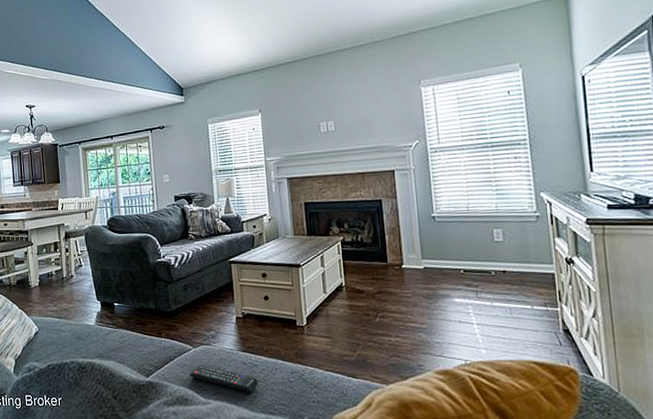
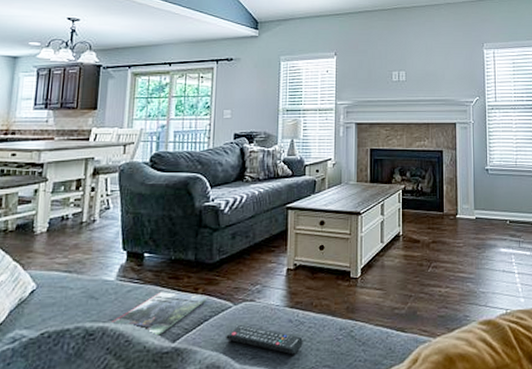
magazine: none [97,335,170,374] -> present [112,292,207,339]

